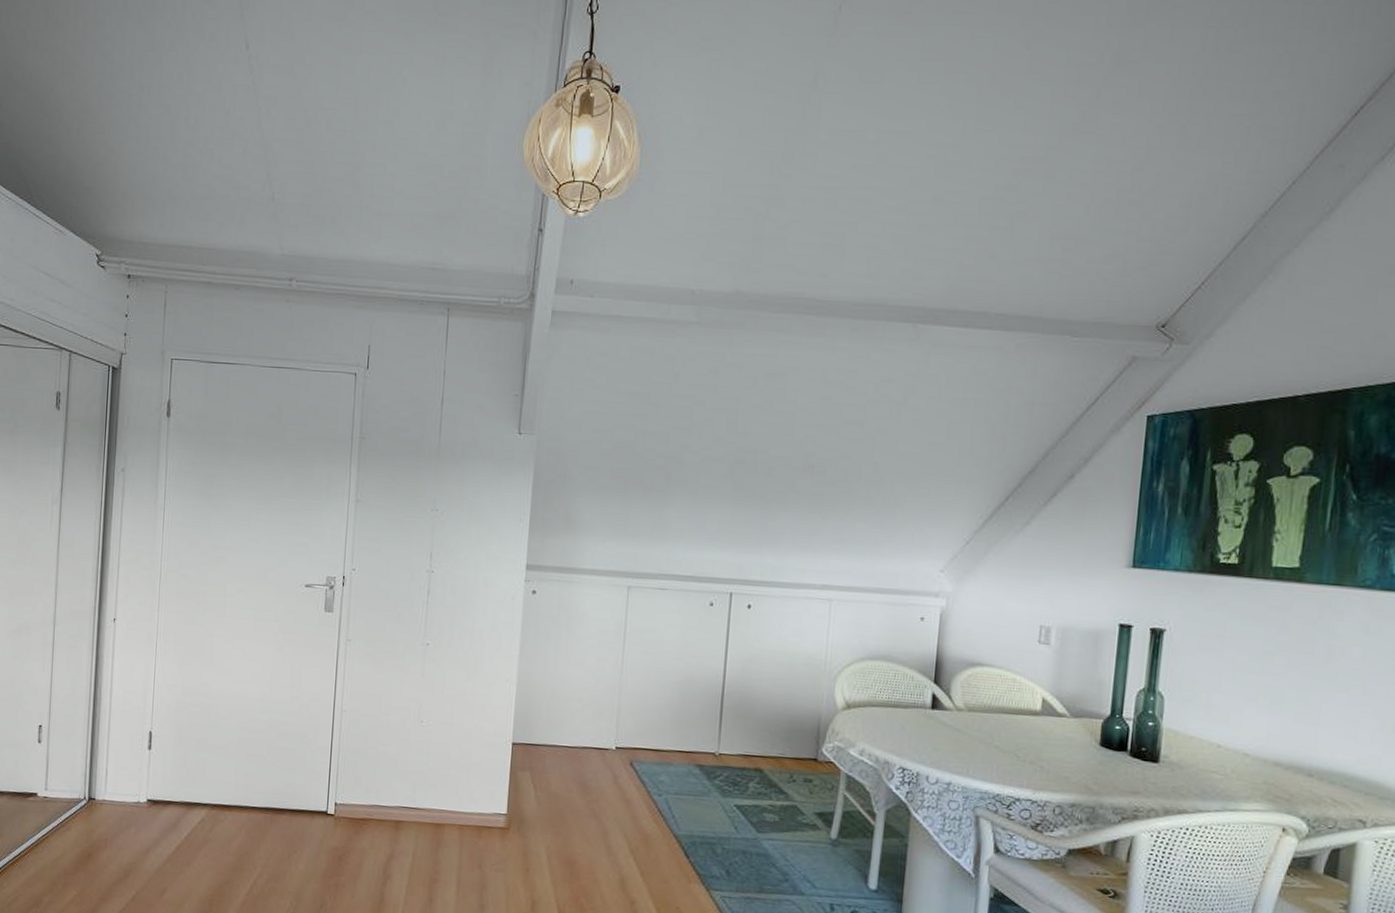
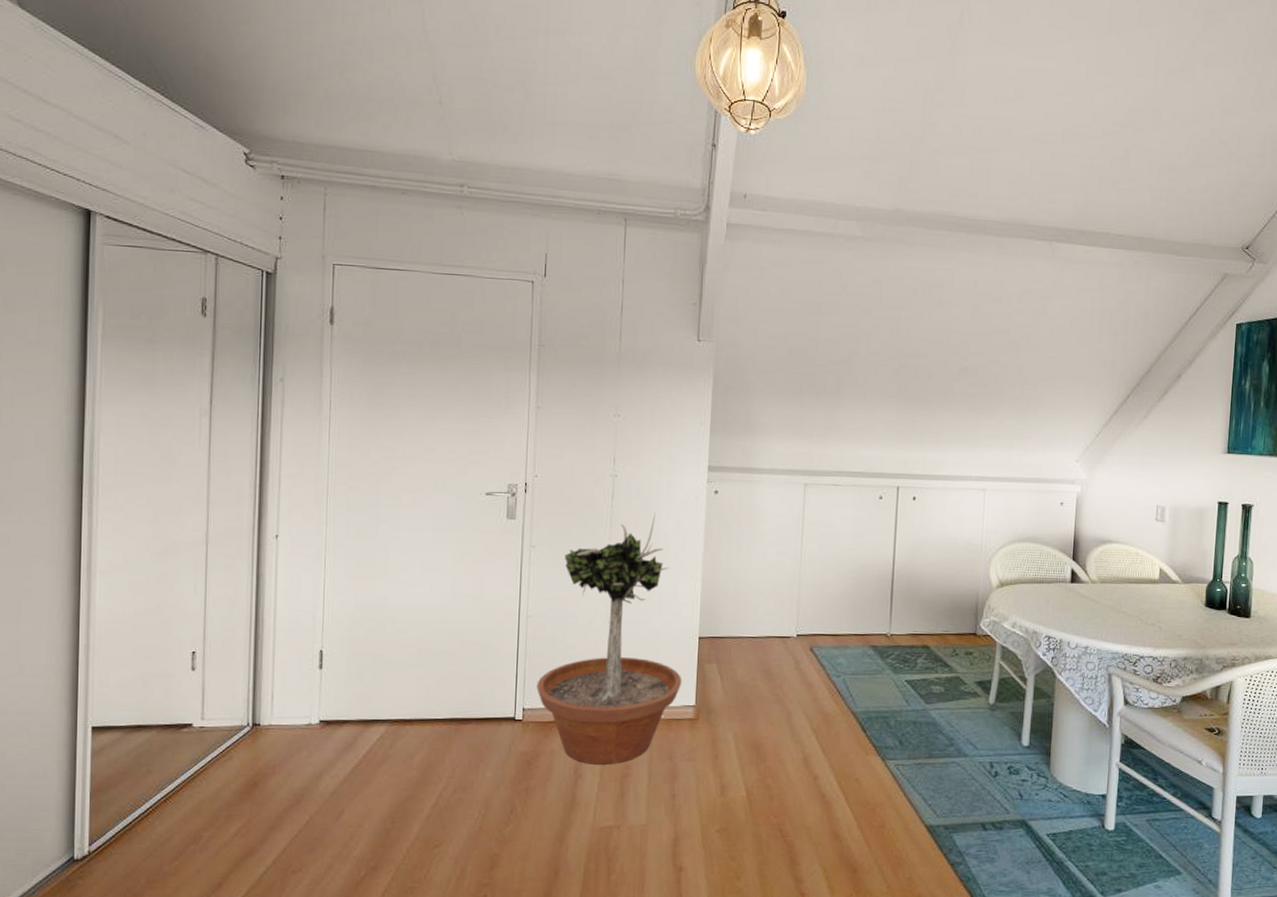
potted tree: none [349,612,494,868] -> present [536,513,682,765]

